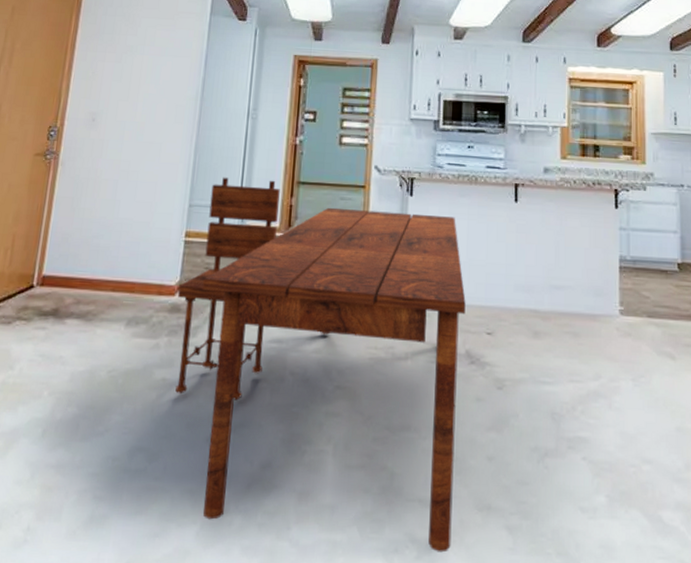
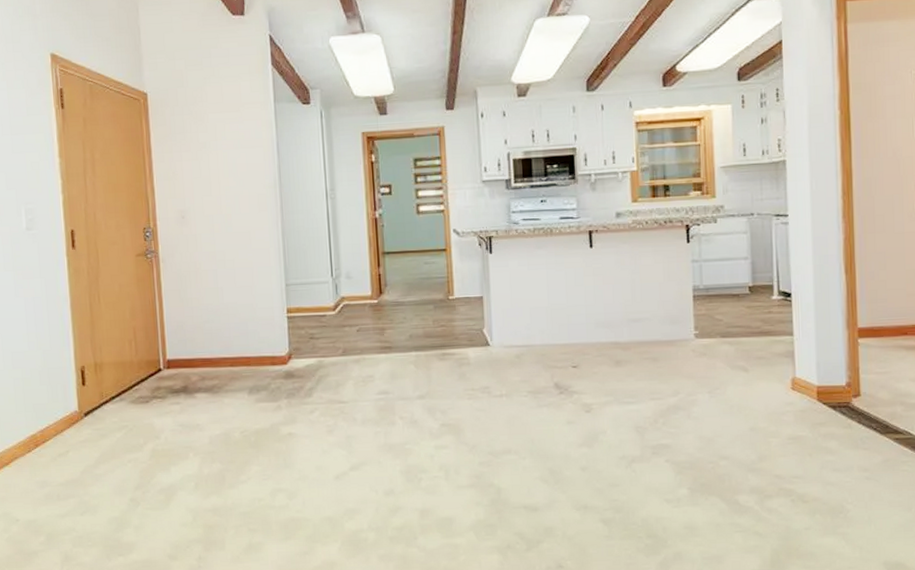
dining table: present [175,177,466,553] -> none [289,253,555,545]

